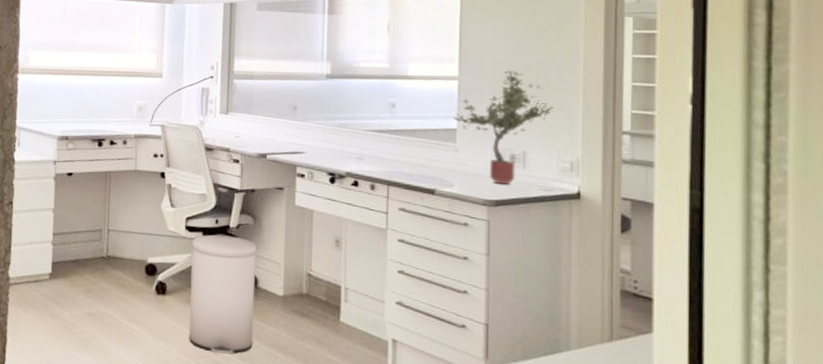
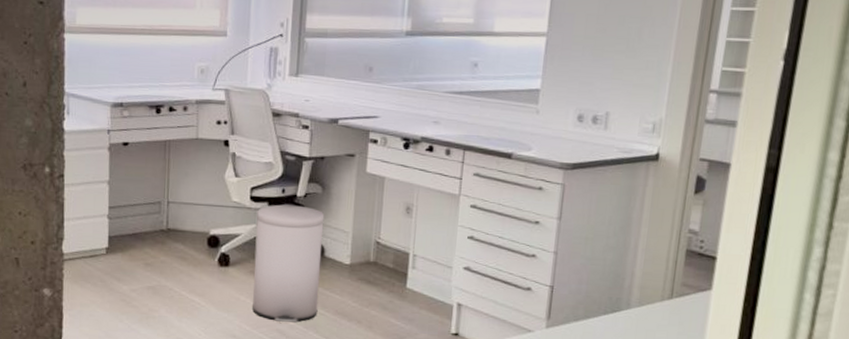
potted tree: present [453,70,554,185] -> none [537,25,643,147]

